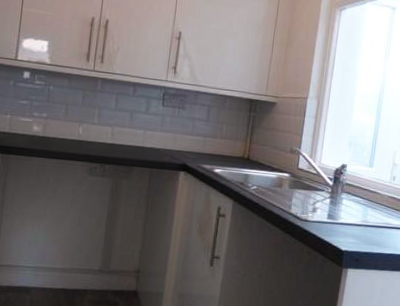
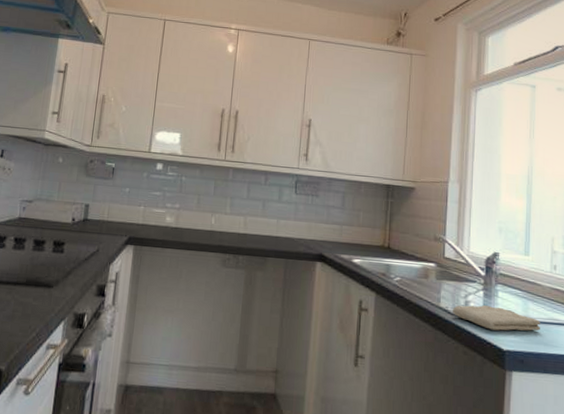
washcloth: none [301,211,376,234] -> present [453,305,540,331]

